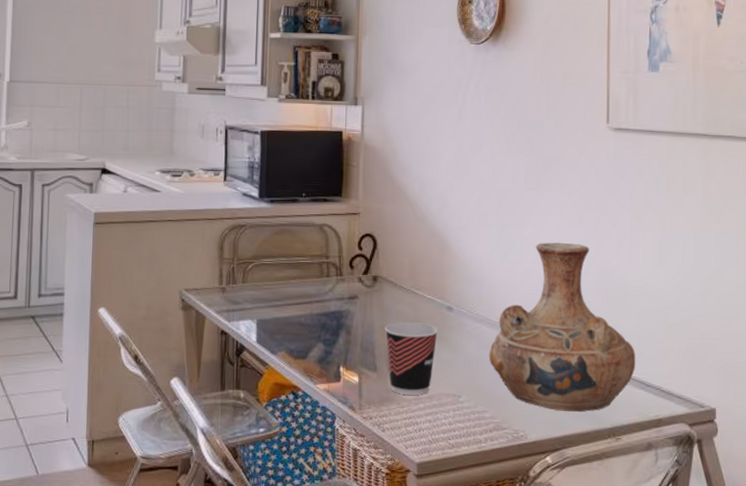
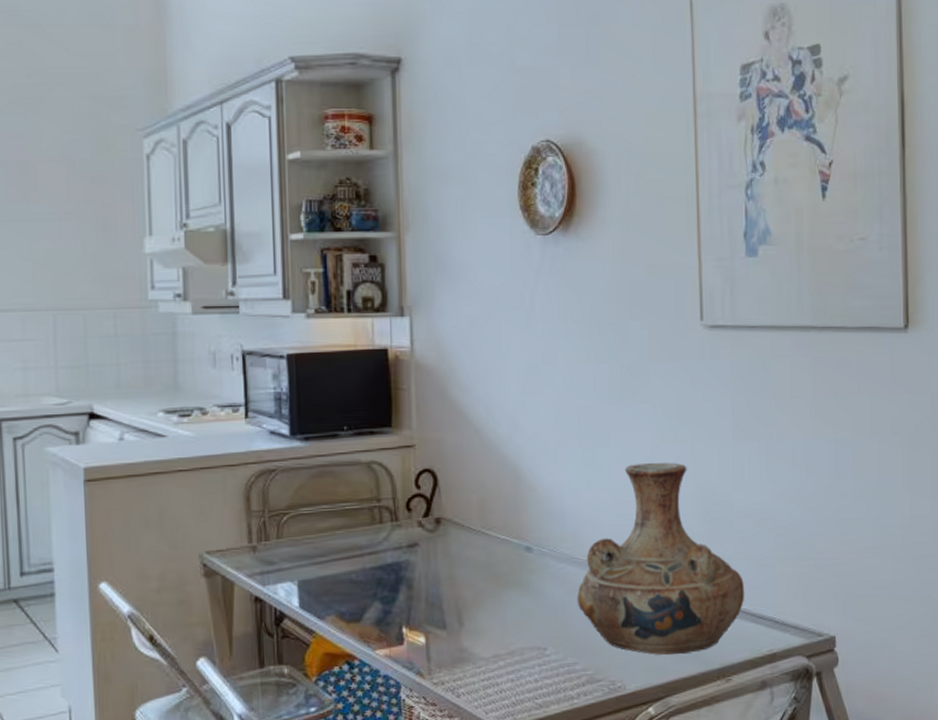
cup: present [384,321,439,395] -> none [453,567,517,653]

